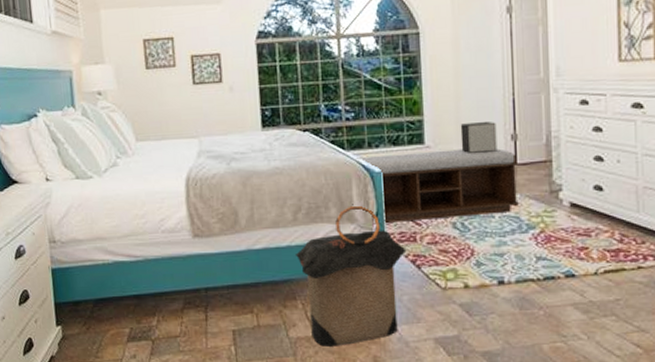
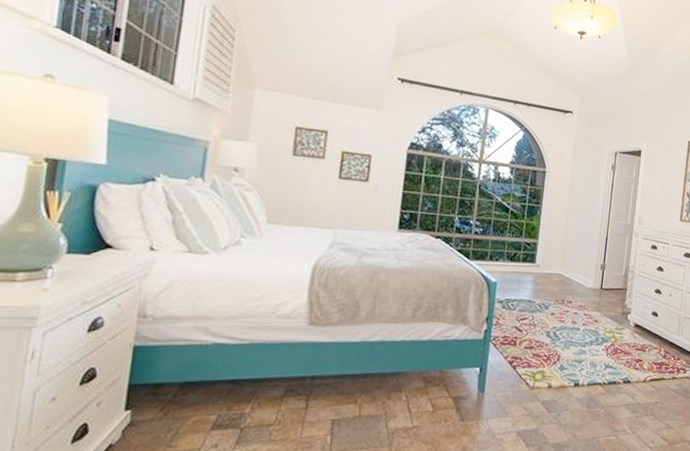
laundry hamper: present [294,205,405,347] -> none [407,309,506,437]
bench: present [351,148,519,224] -> none [466,267,603,328]
decorative box: present [460,122,497,153] -> none [563,250,592,277]

